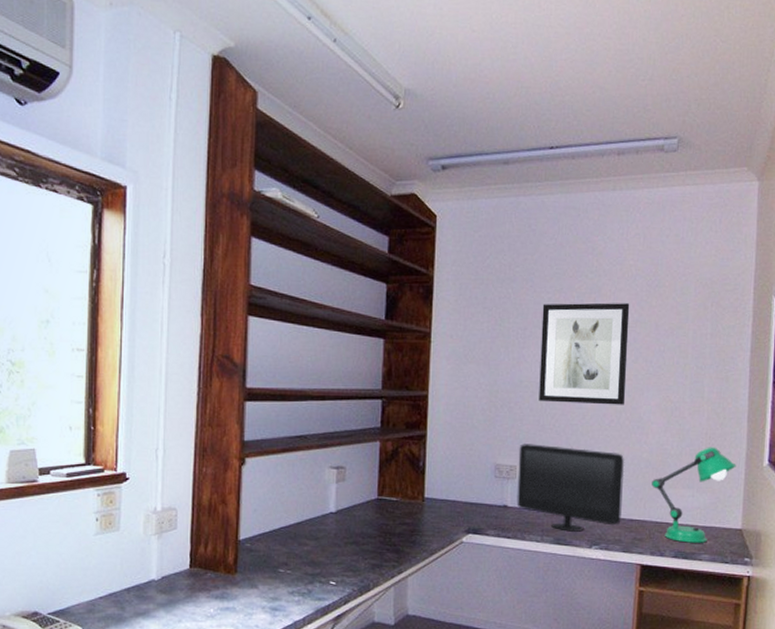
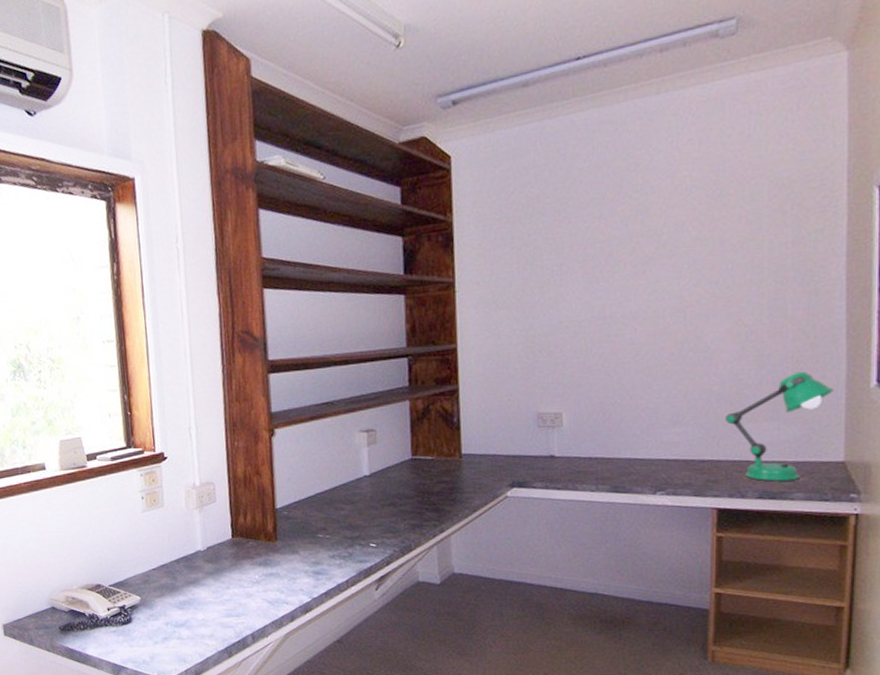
computer monitor: present [517,444,625,532] -> none [563,387,691,478]
wall art: present [539,303,630,405] -> none [580,220,687,342]

